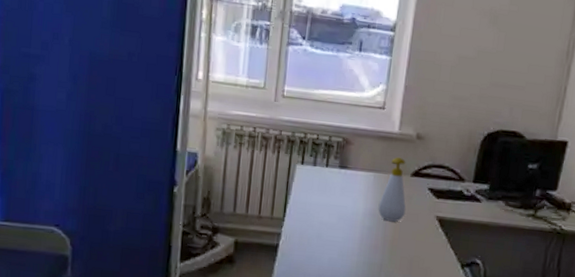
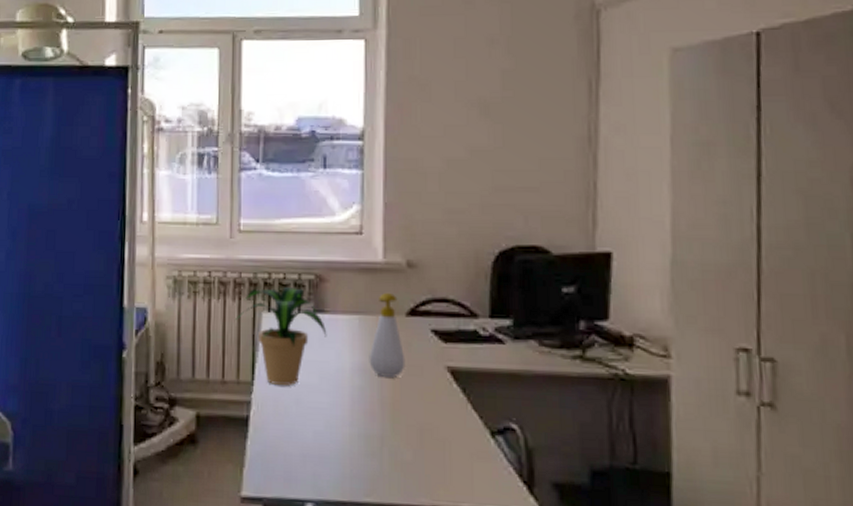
potted plant: none [273,145,348,223] -> present [235,286,327,386]

